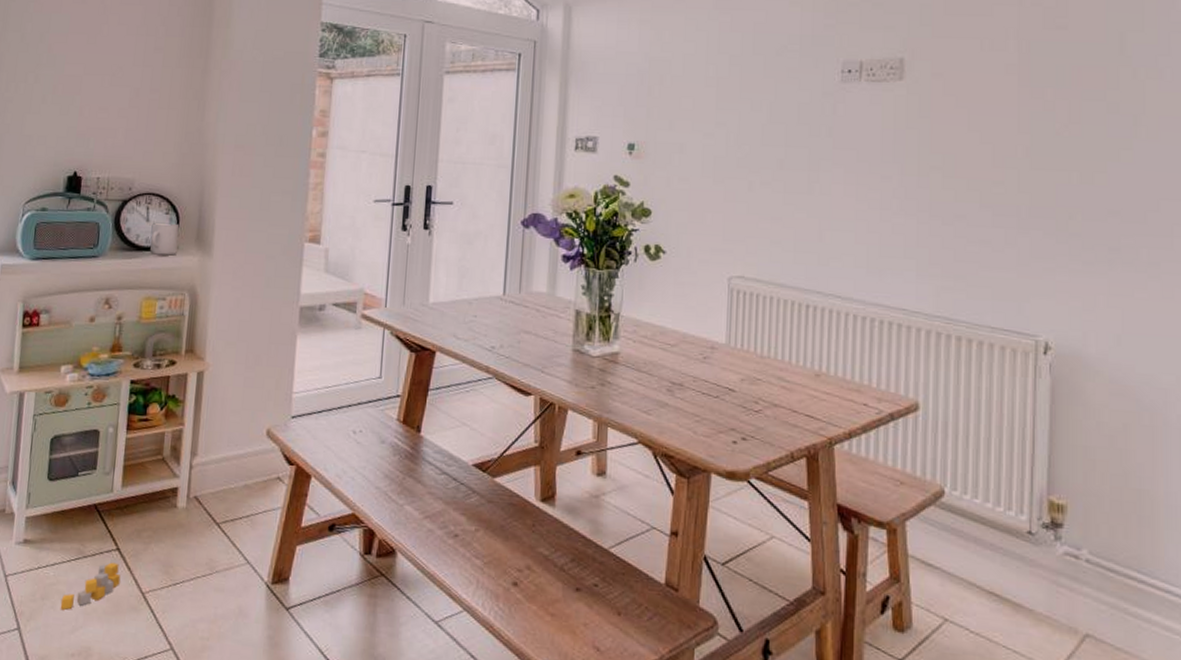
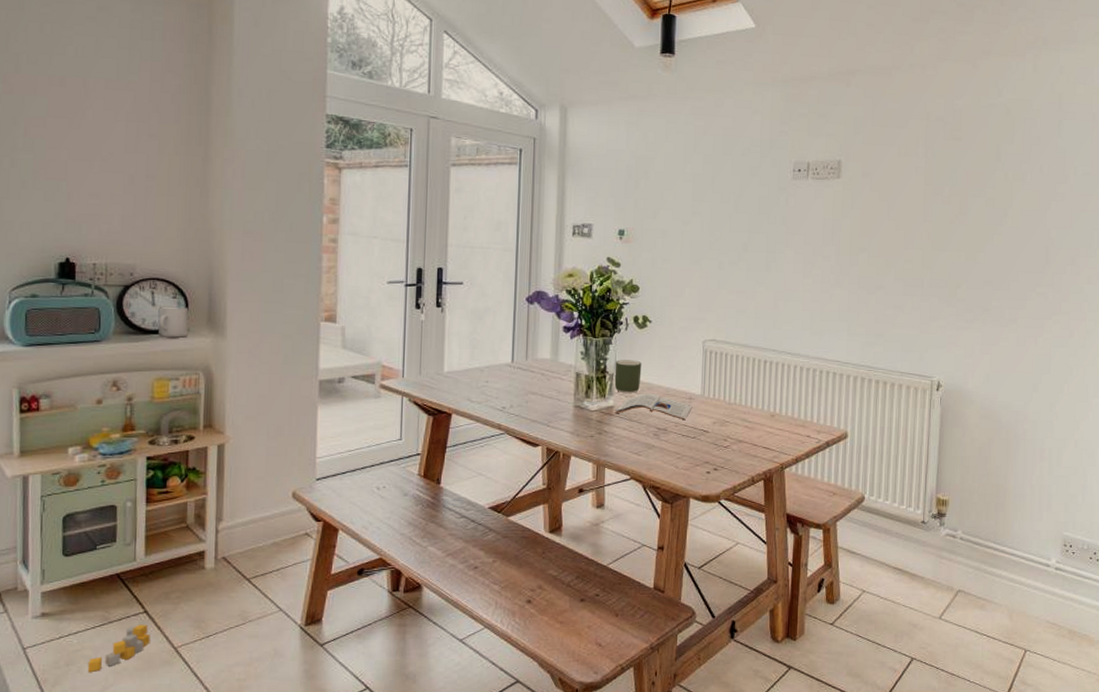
mug: none [620,297,654,338] -> present [614,360,642,393]
magazine: none [620,338,715,375] -> present [614,393,692,421]

